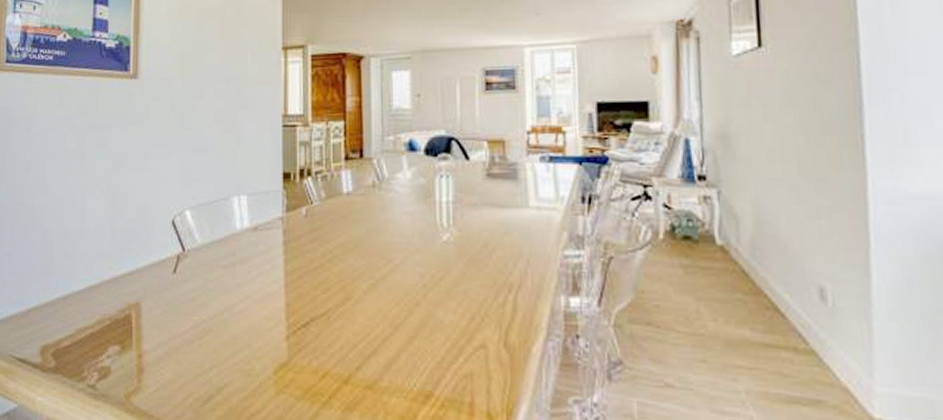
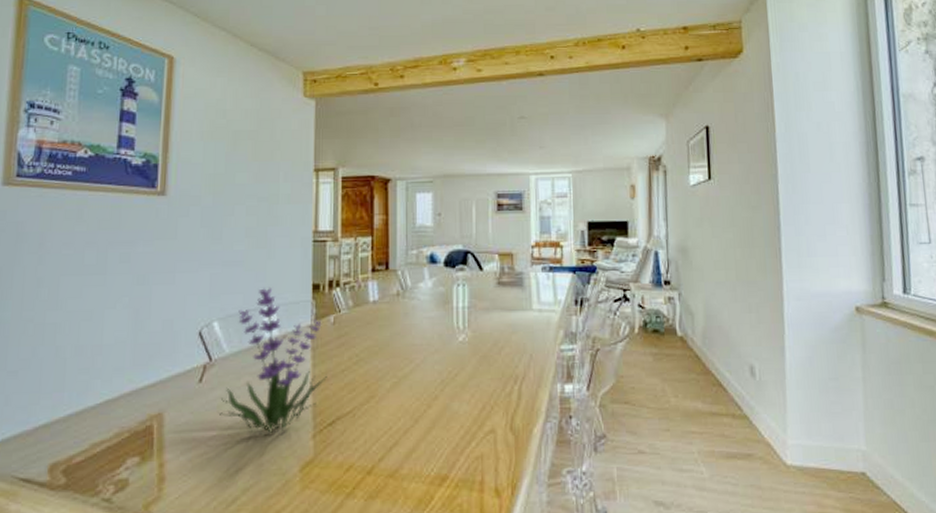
plant: none [192,174,300,332] -> present [218,286,327,434]

